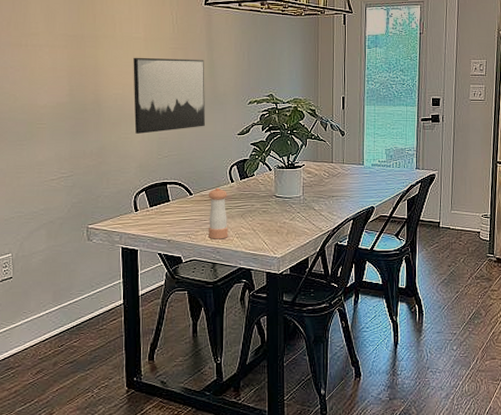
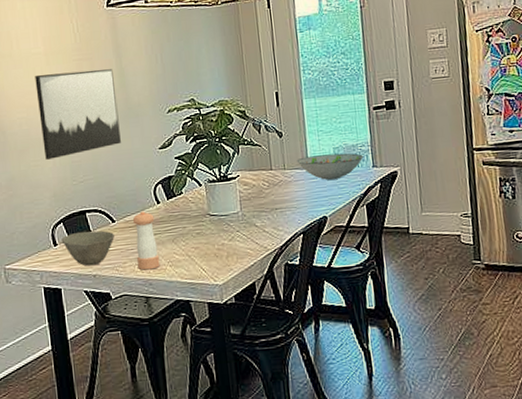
bowl: none [142,200,190,232] -> present [61,230,115,266]
decorative bowl: none [354,154,409,176] -> present [296,153,364,180]

